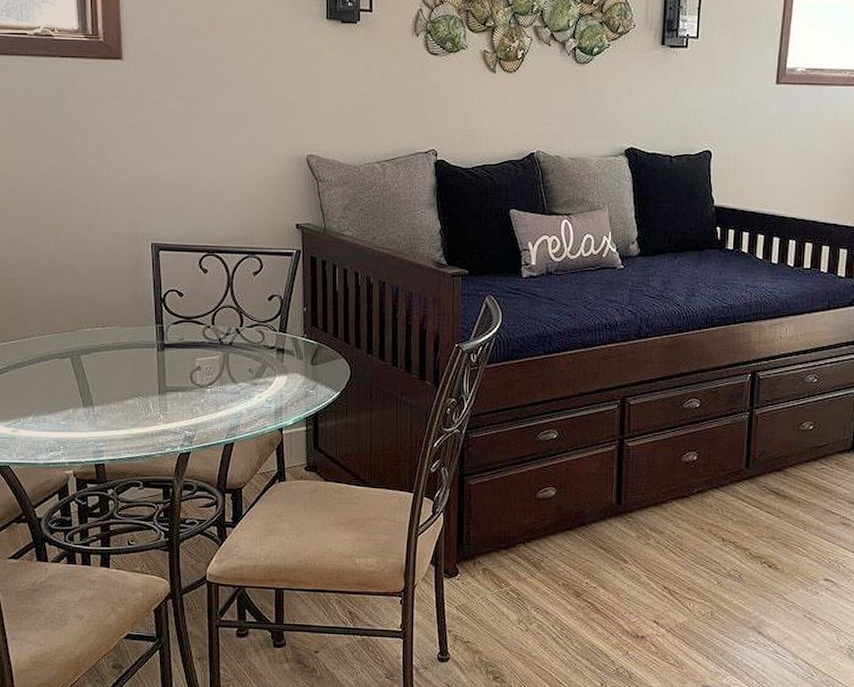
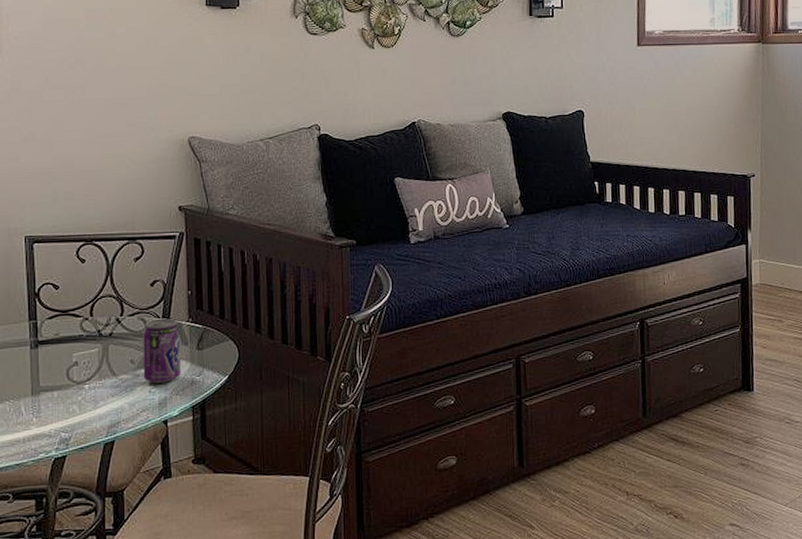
beverage can: none [260,332,296,393] -> present [143,318,180,384]

